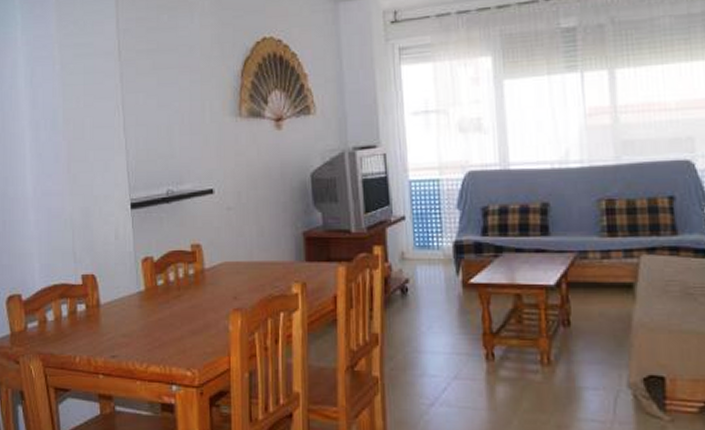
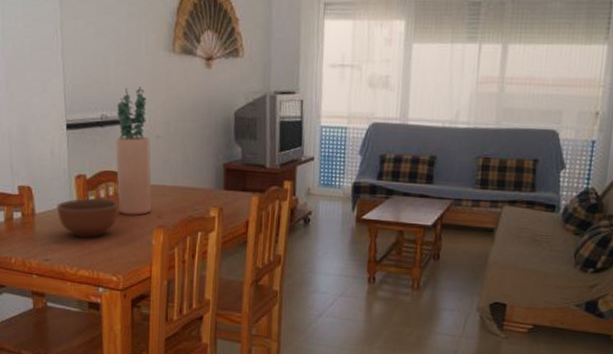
bowl: none [123,282,190,329] -> present [56,198,119,239]
vase: none [183,156,227,298] -> present [115,87,152,216]

